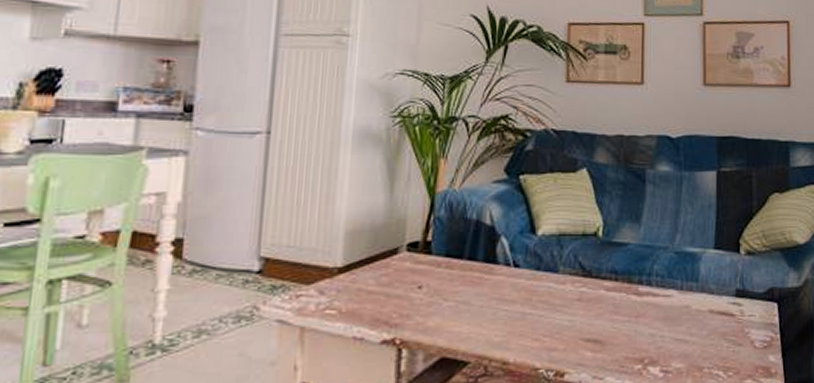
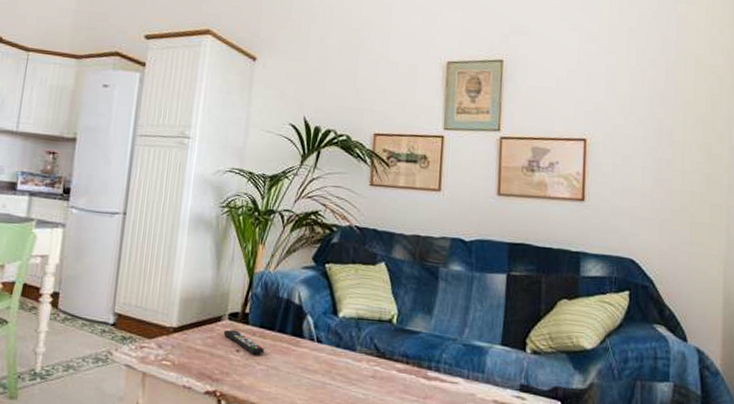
remote control: none [401,263,452,290] -> present [223,329,264,355]

